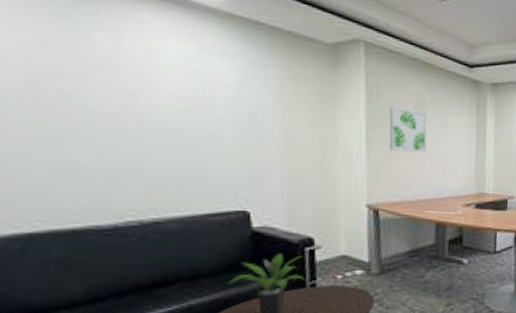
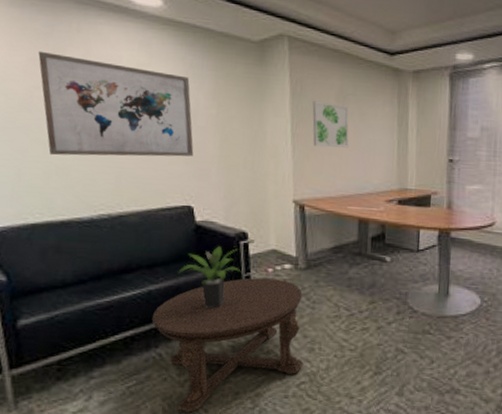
wall art: none [49,33,253,159] -> present [38,51,194,157]

